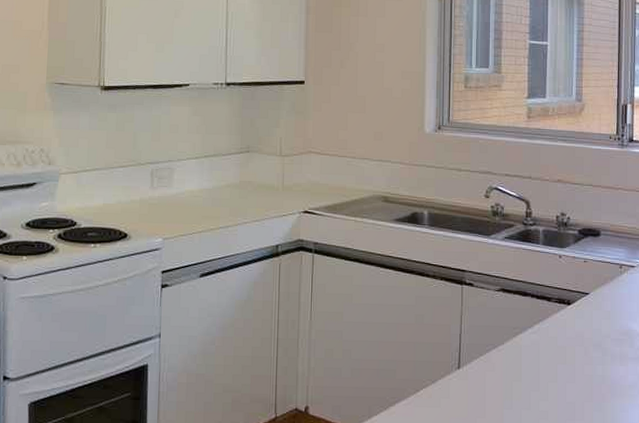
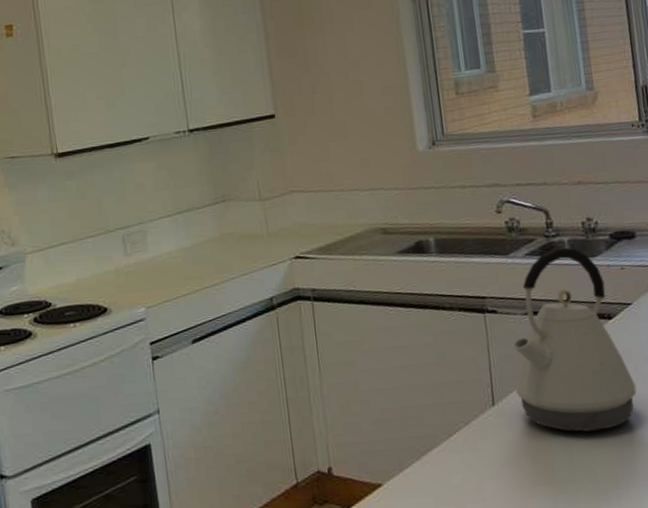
kettle: none [479,235,583,403] -> present [512,247,637,432]

